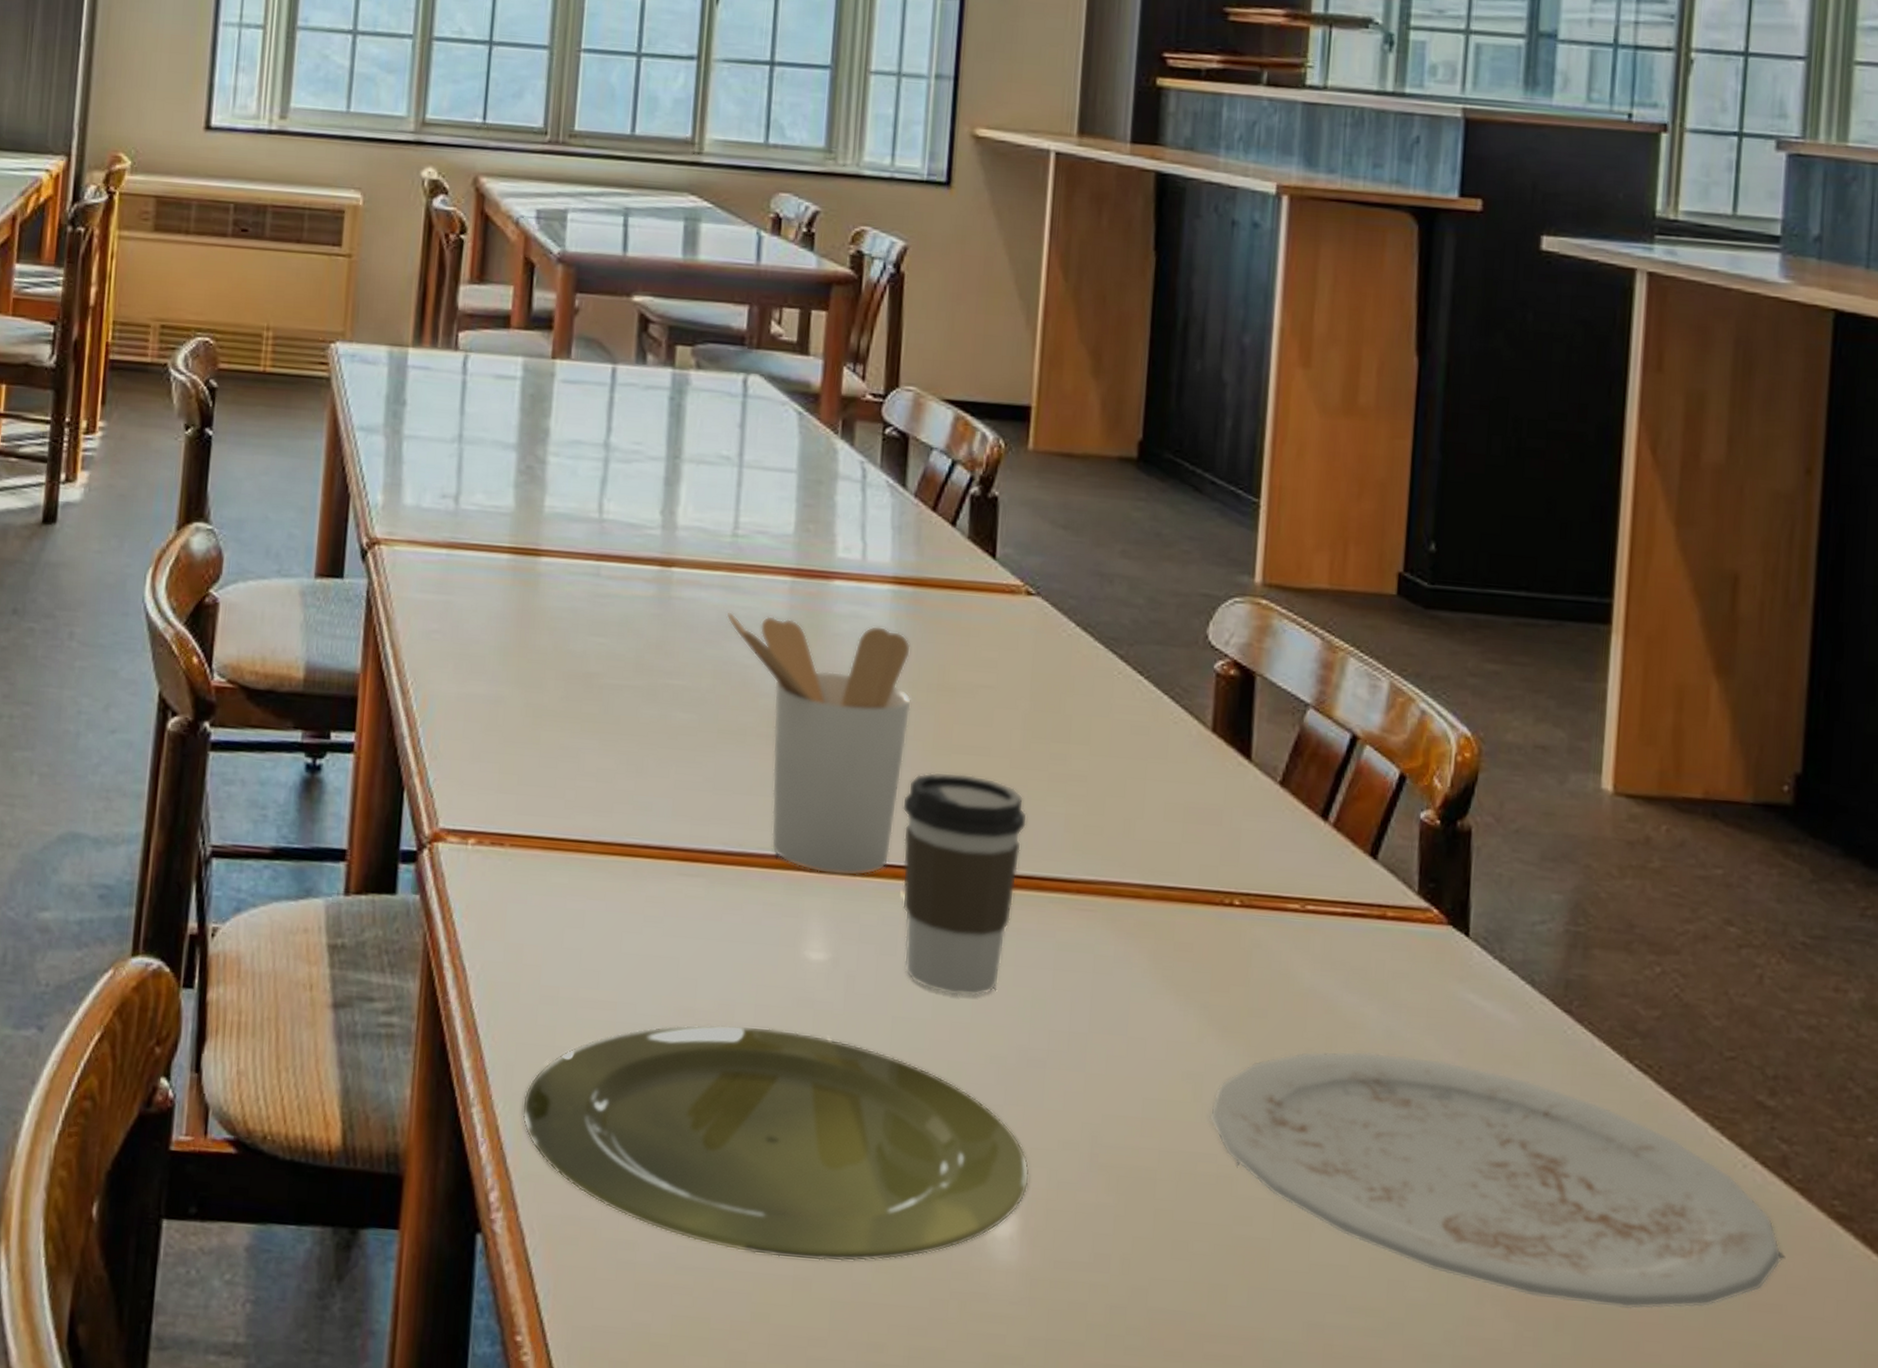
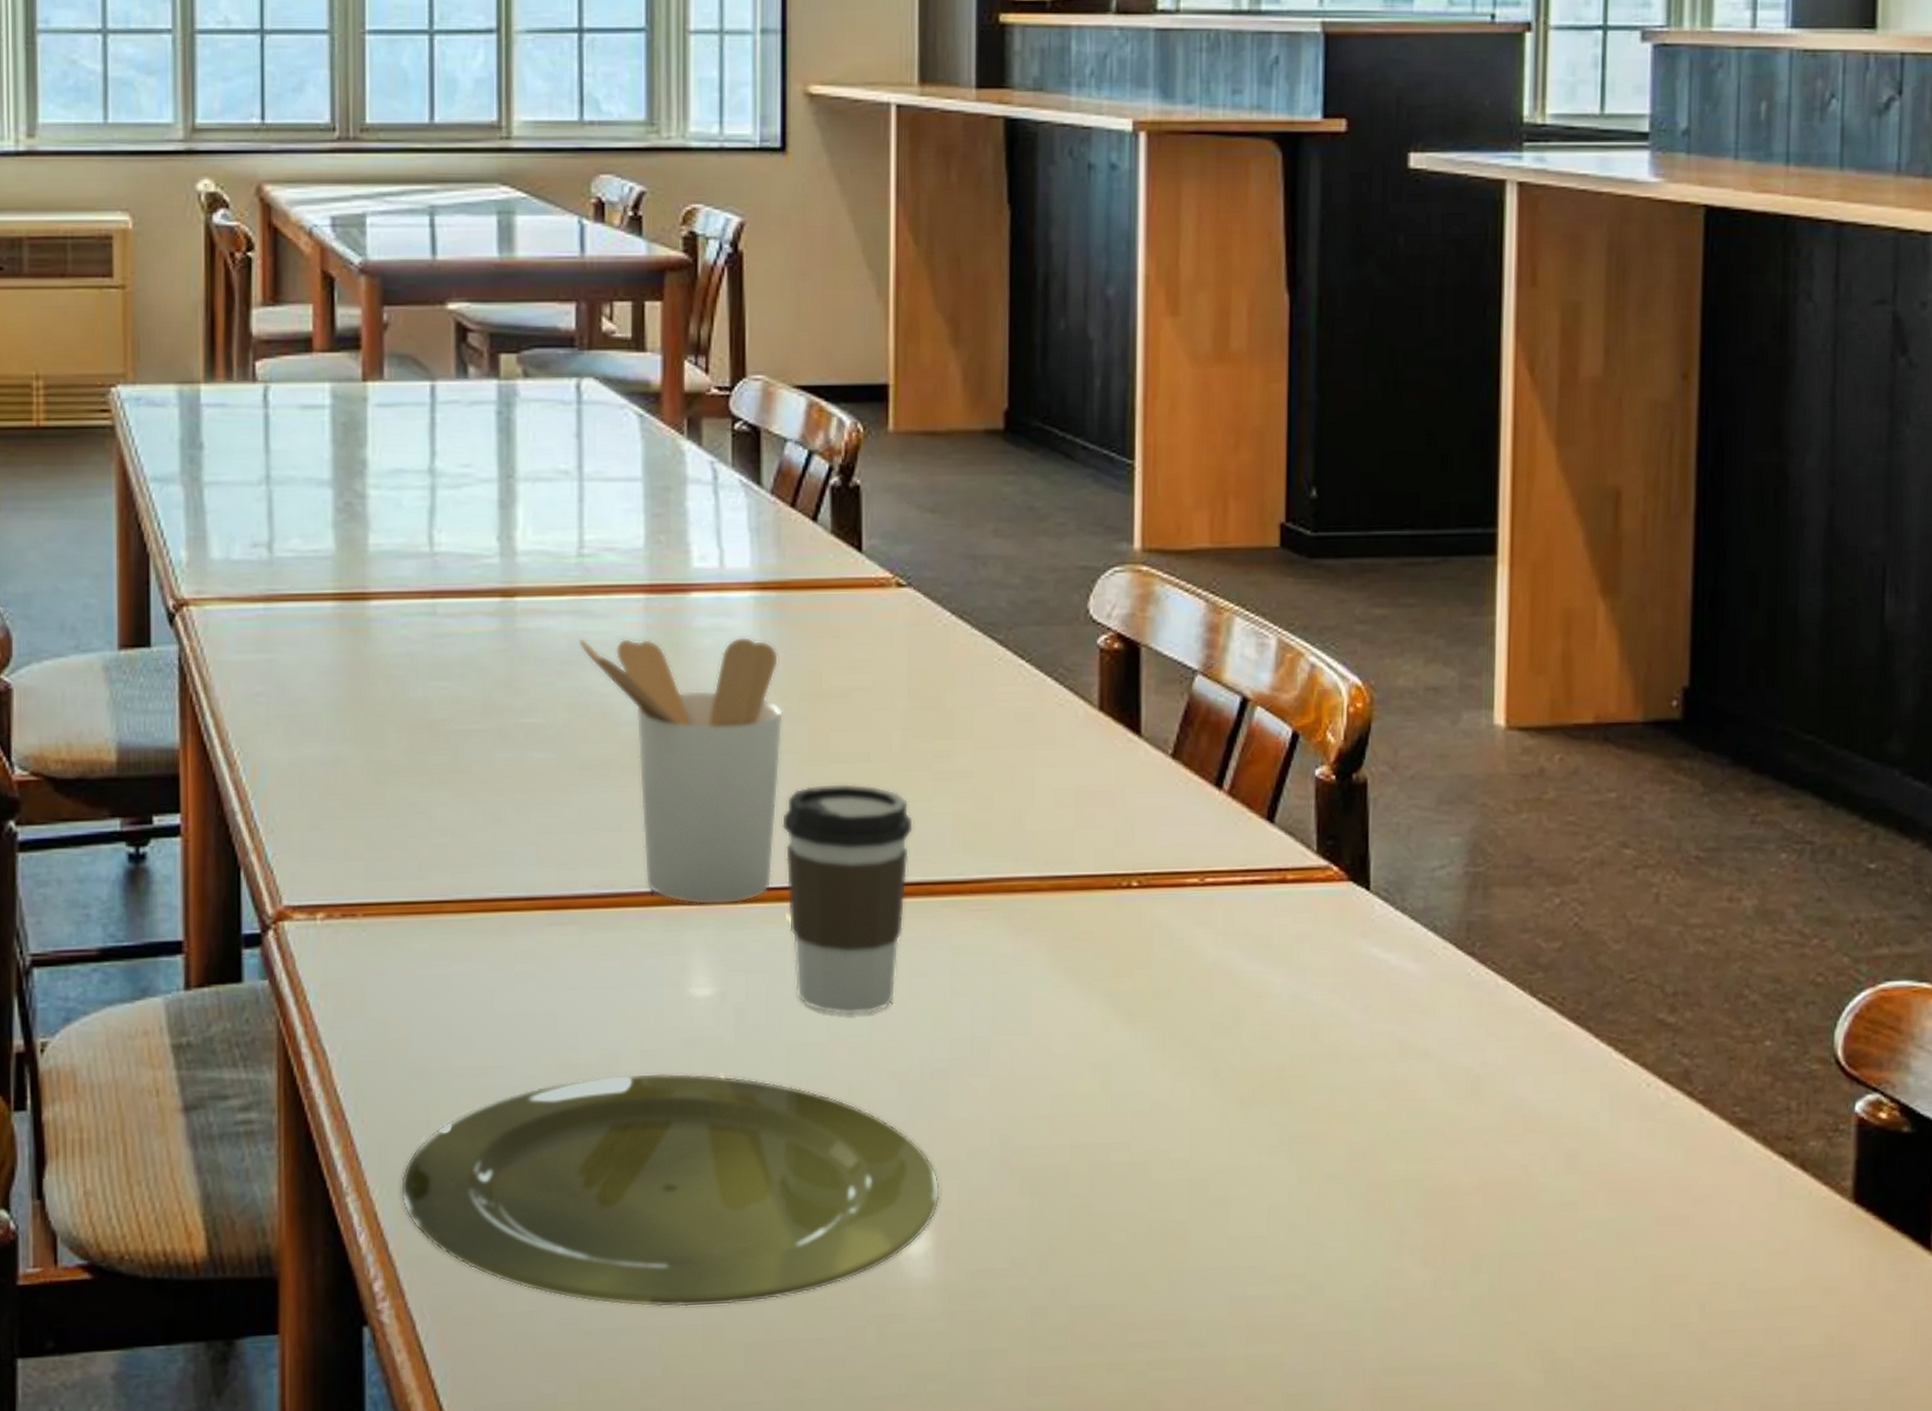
plate: present [1209,1051,1782,1310] -> none [1119,1018,1688,1242]

